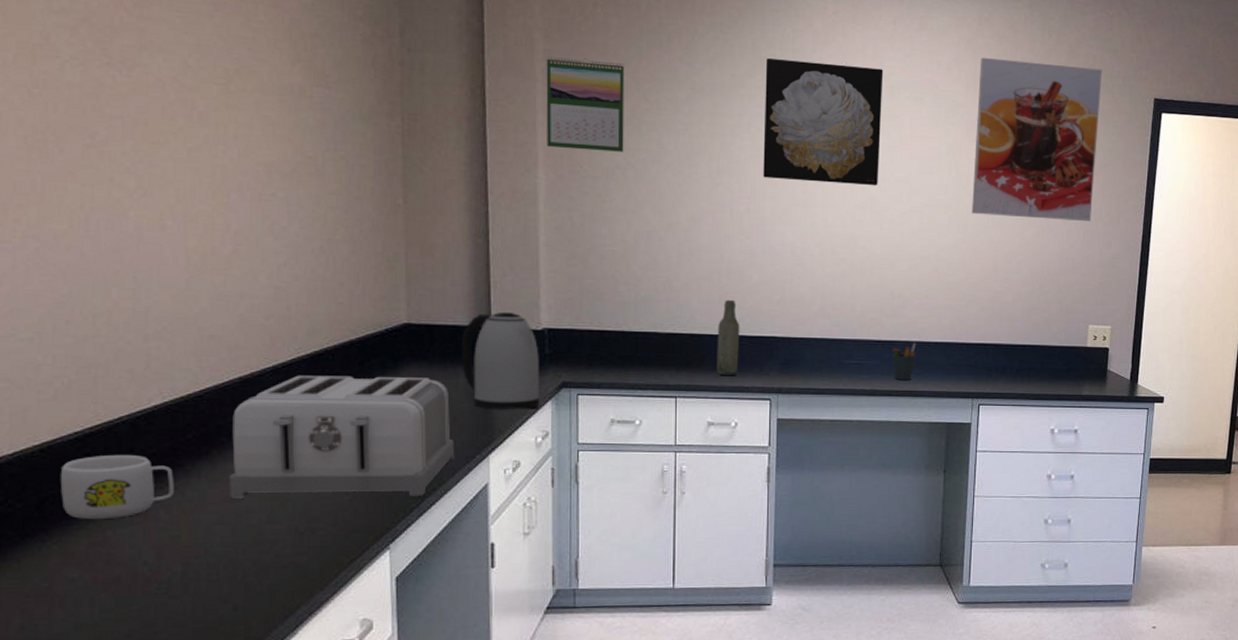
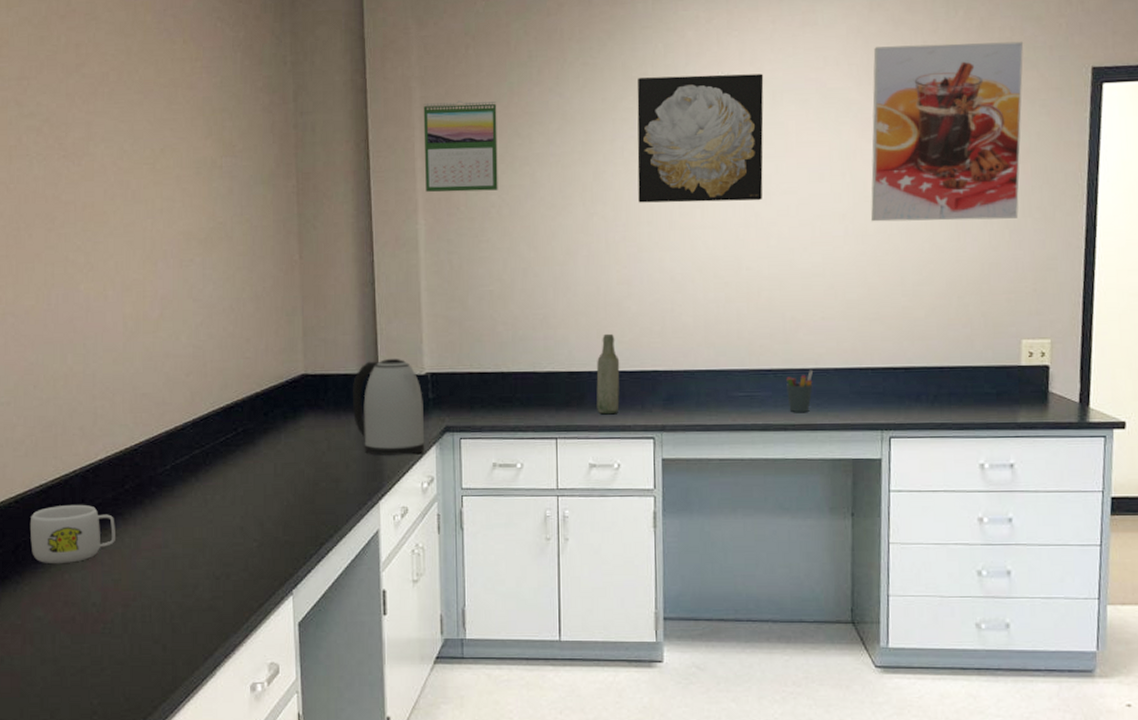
toaster: present [228,375,455,498] -> none [158,426,349,545]

